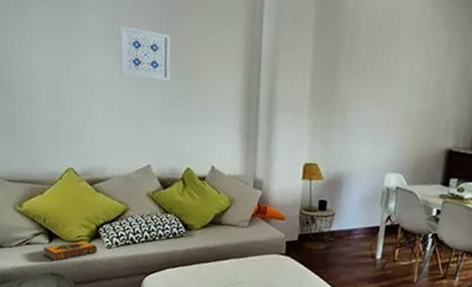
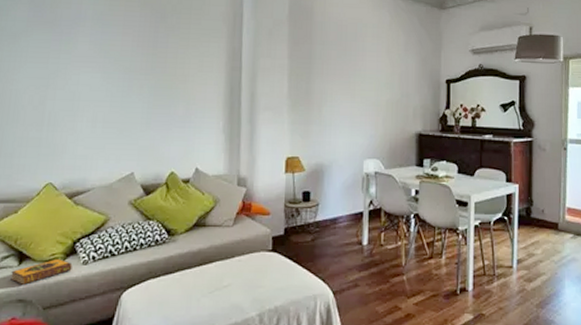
wall art: present [119,25,171,82] -> none [107,46,157,93]

